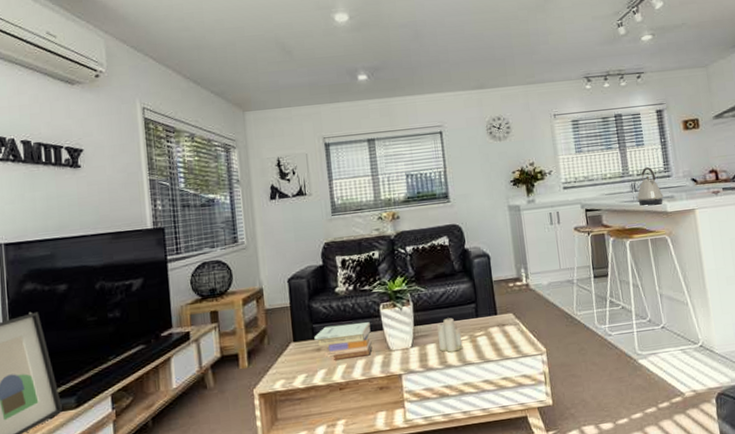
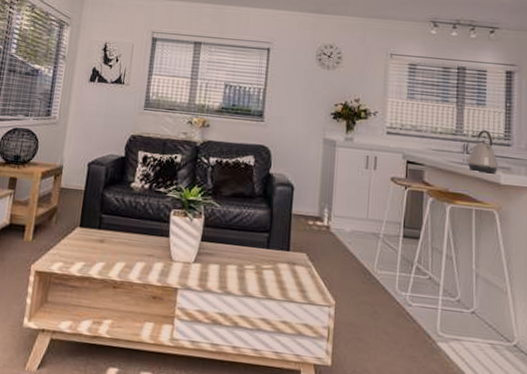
books: present [314,322,372,361] -> none [100,219,158,260]
candle: present [436,317,463,353] -> none [221,240,248,279]

